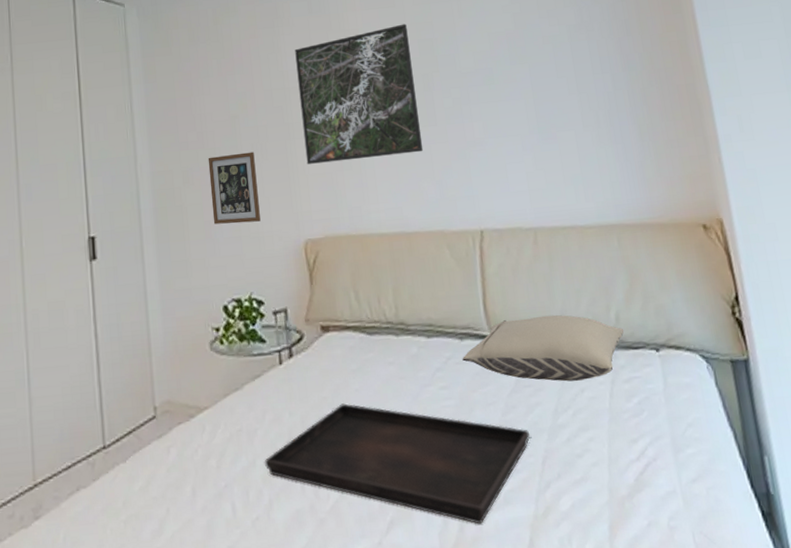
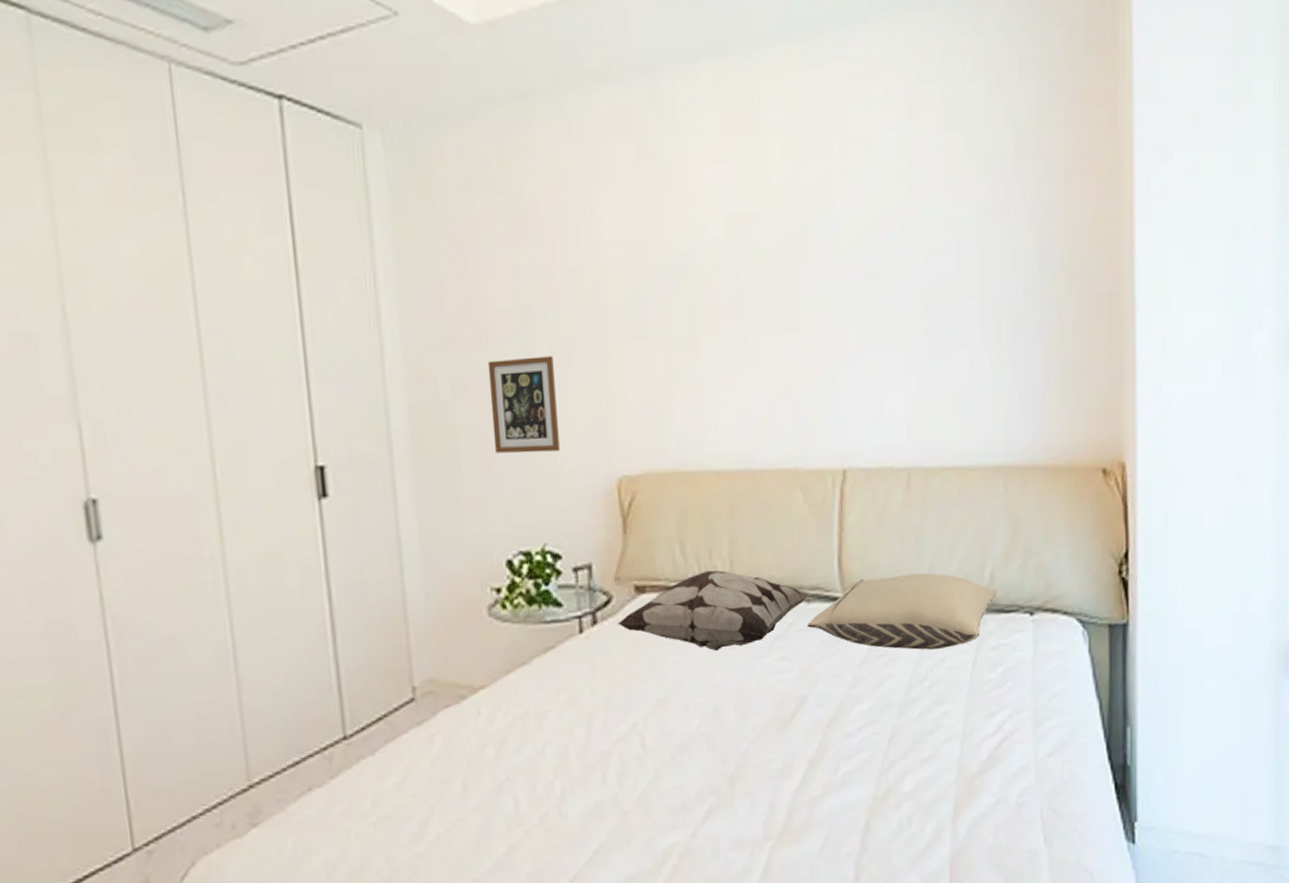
serving tray: present [264,403,530,525] -> none [556,679,877,810]
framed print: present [295,24,424,164] -> none [615,186,780,376]
decorative pillow: none [308,313,465,381] -> present [617,570,813,652]

